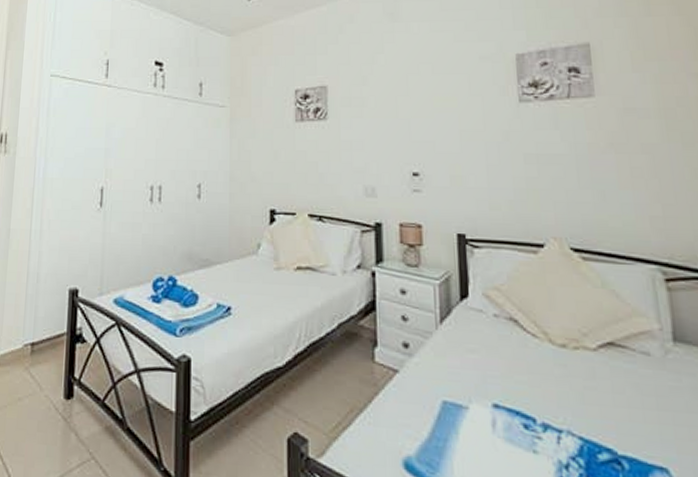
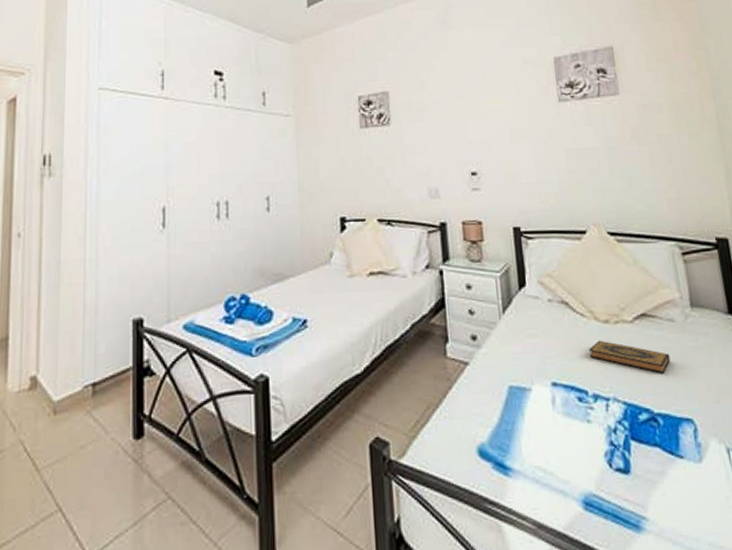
hardback book: none [539,365,643,413] -> present [589,340,671,374]

